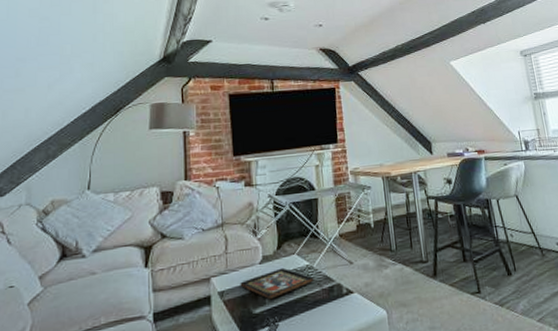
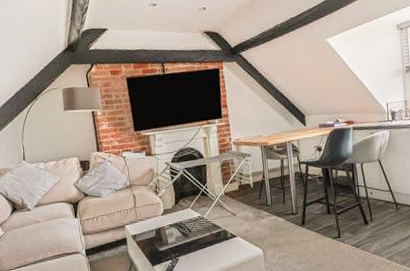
decorative tray: present [240,267,314,300] -> none [147,218,205,241]

